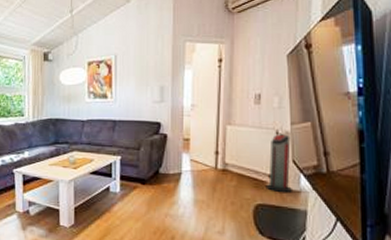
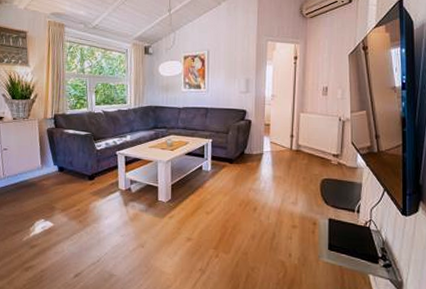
air purifier: present [265,134,292,193] -> none [330,120,351,169]

